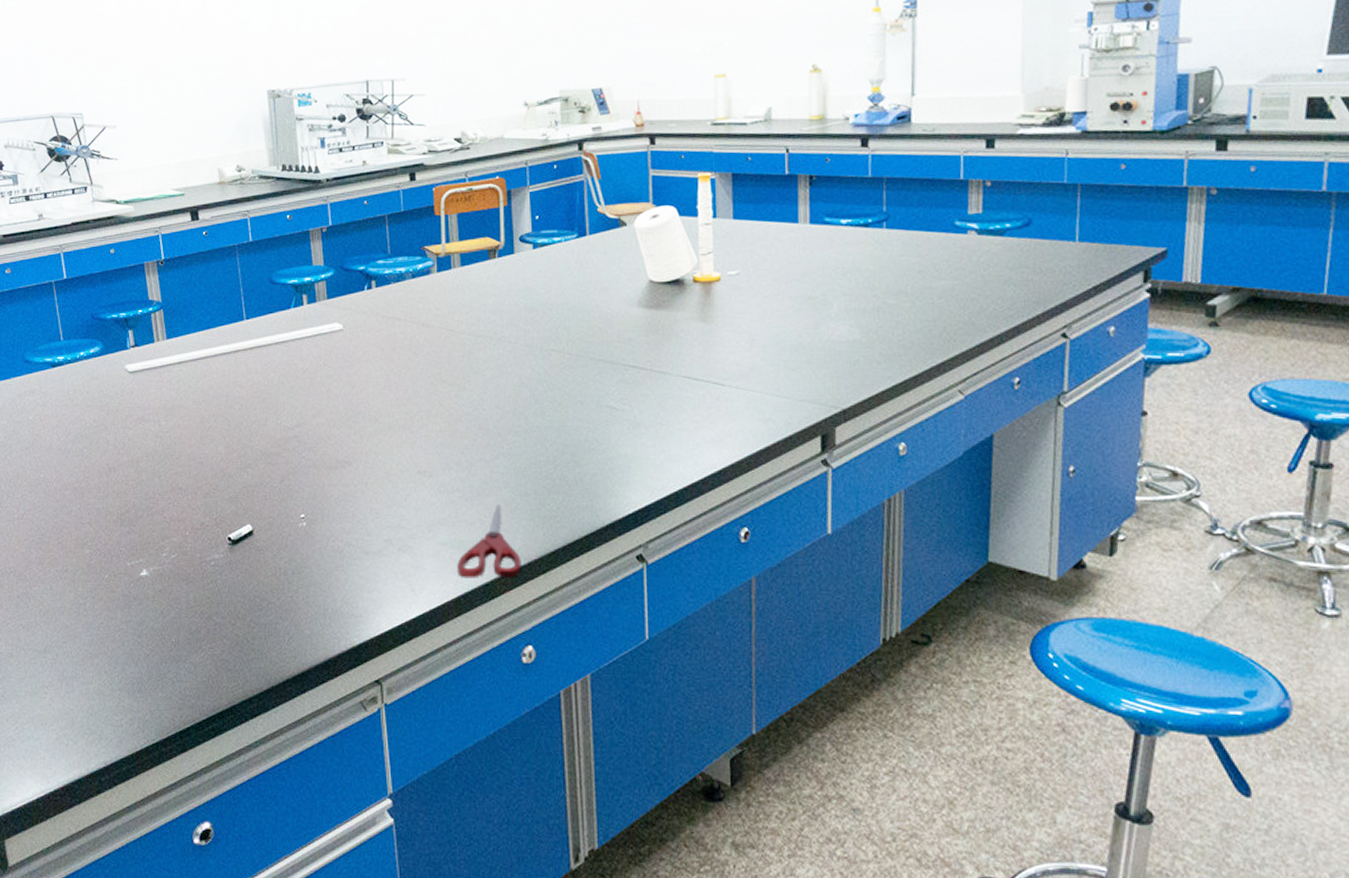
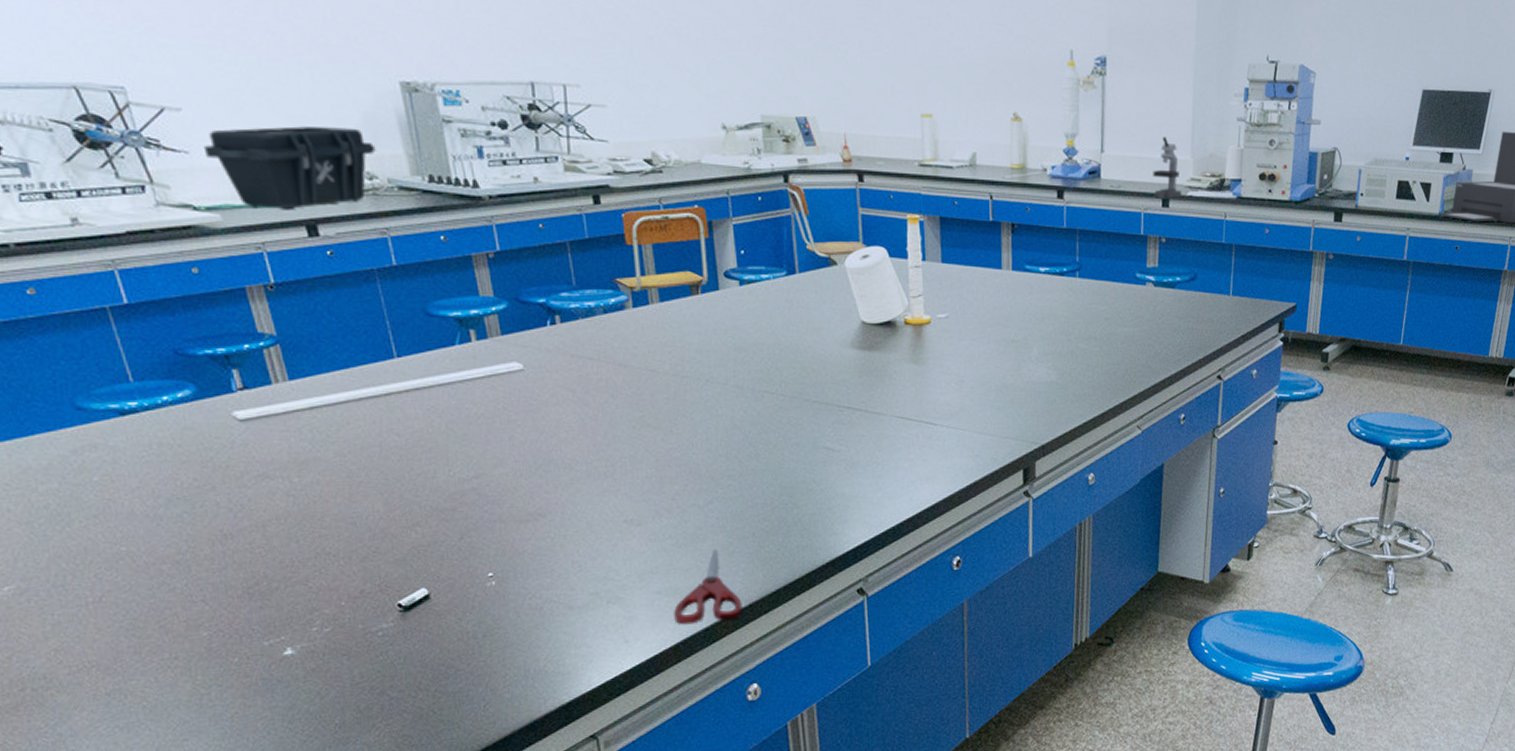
toolbox: none [127,131,245,201] -> present [203,126,376,211]
microscope: none [974,73,1010,140] -> present [1153,136,1181,199]

